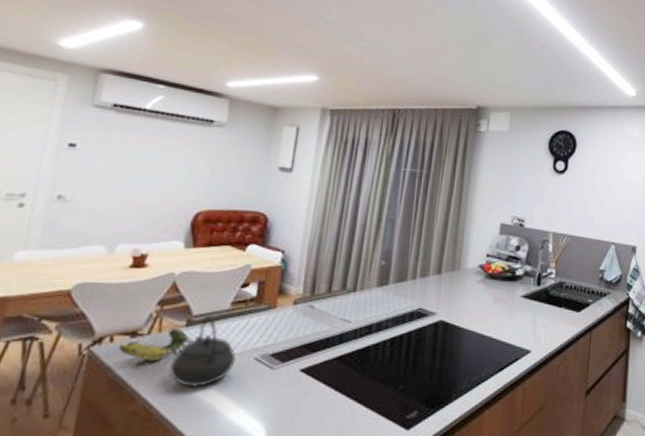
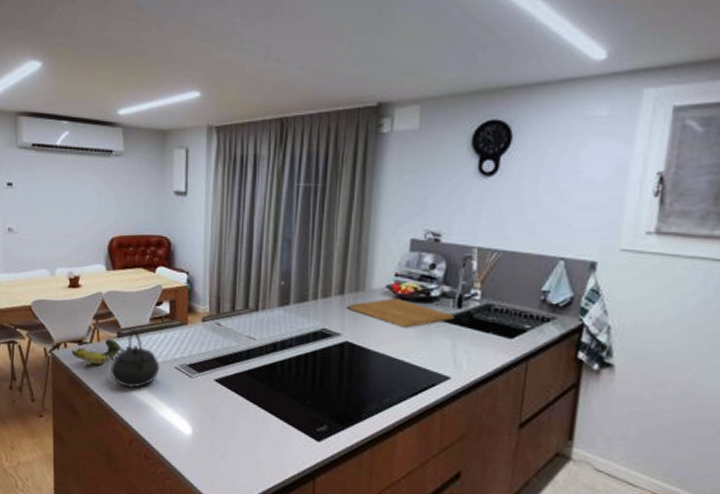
chopping board: none [441,276,535,305] -> present [345,297,455,328]

